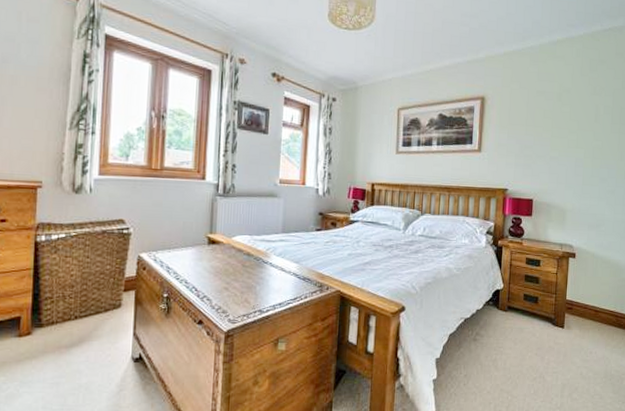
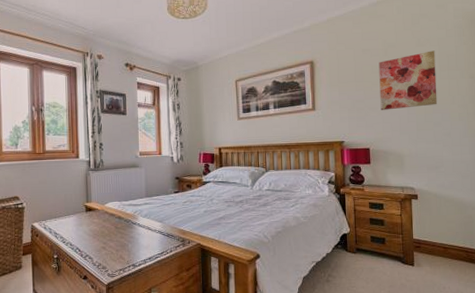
wall art: none [548,101,609,160] -> present [378,50,438,110]

